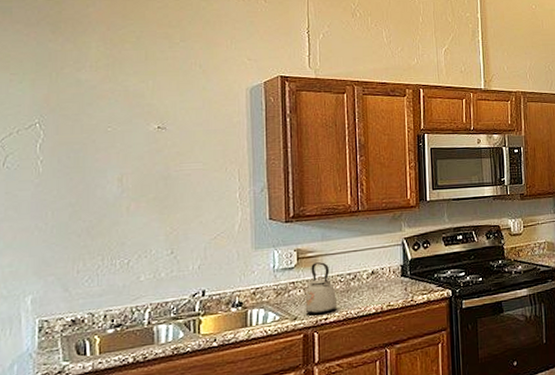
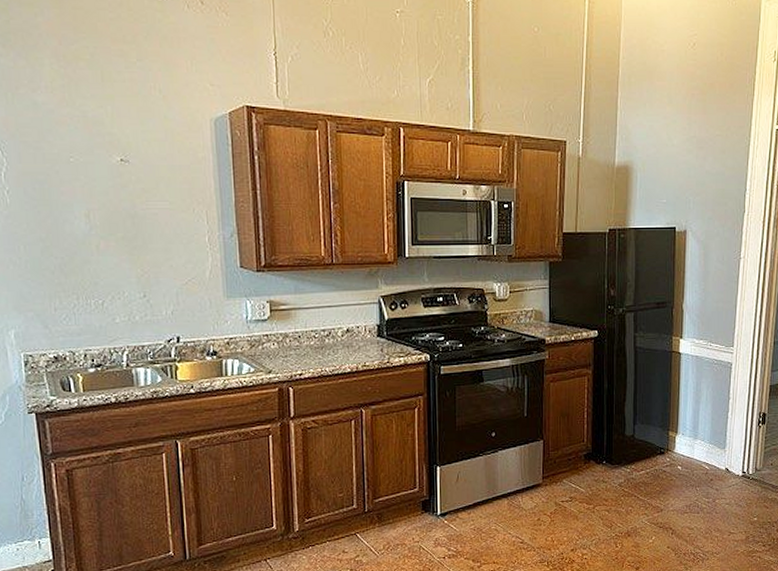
kettle: present [305,262,337,314] -> none [279,316,311,369]

